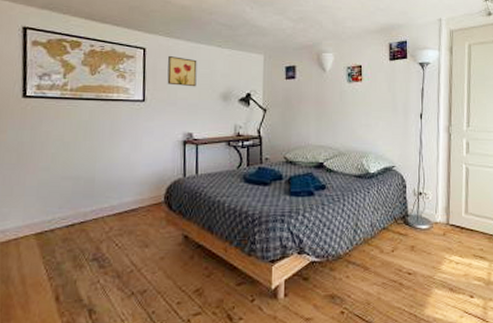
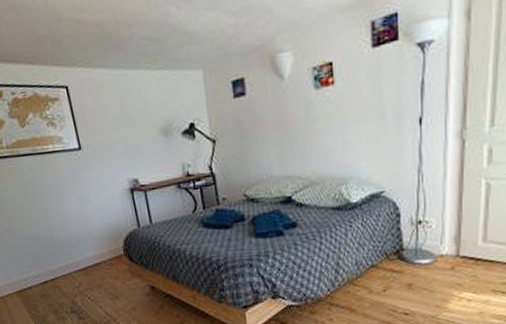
wall art: present [167,56,197,87] -> none [94,90,132,126]

